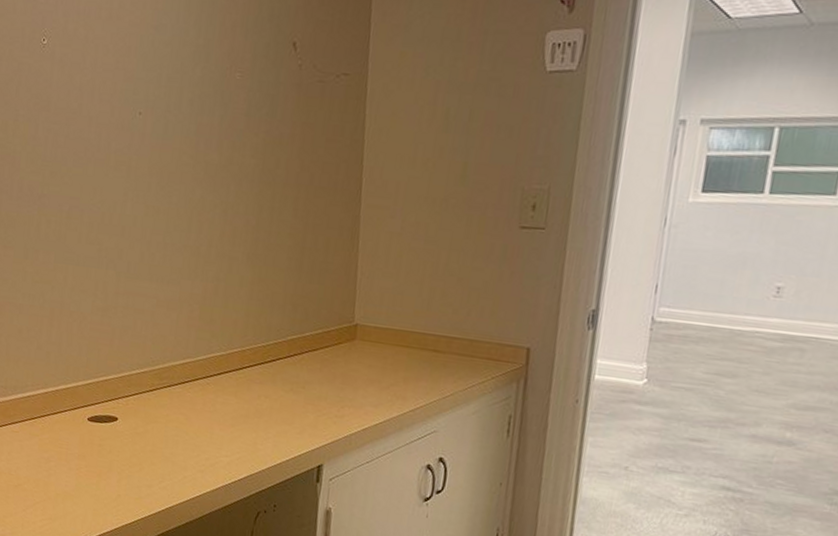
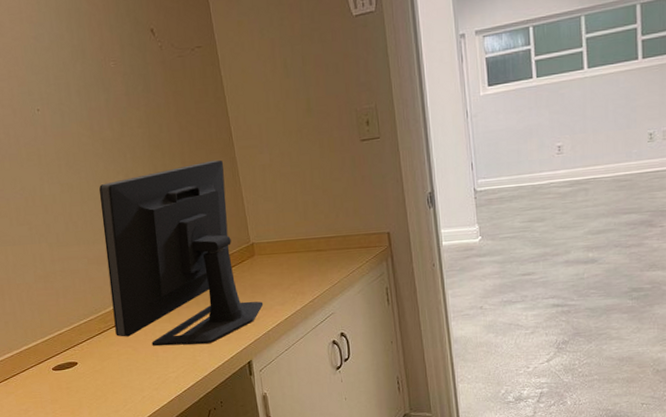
monitor: none [169,213,353,433] -> present [99,159,264,347]

